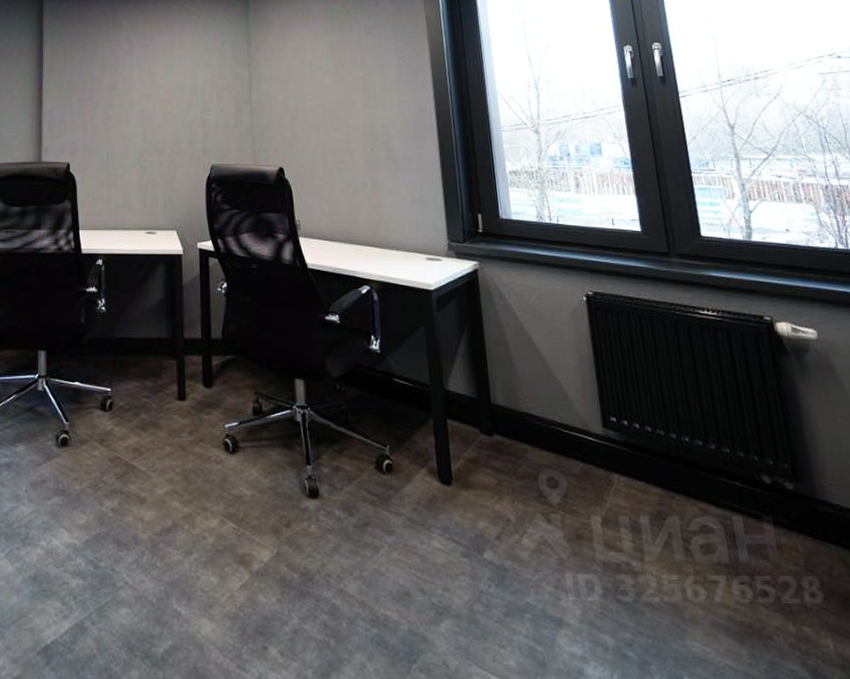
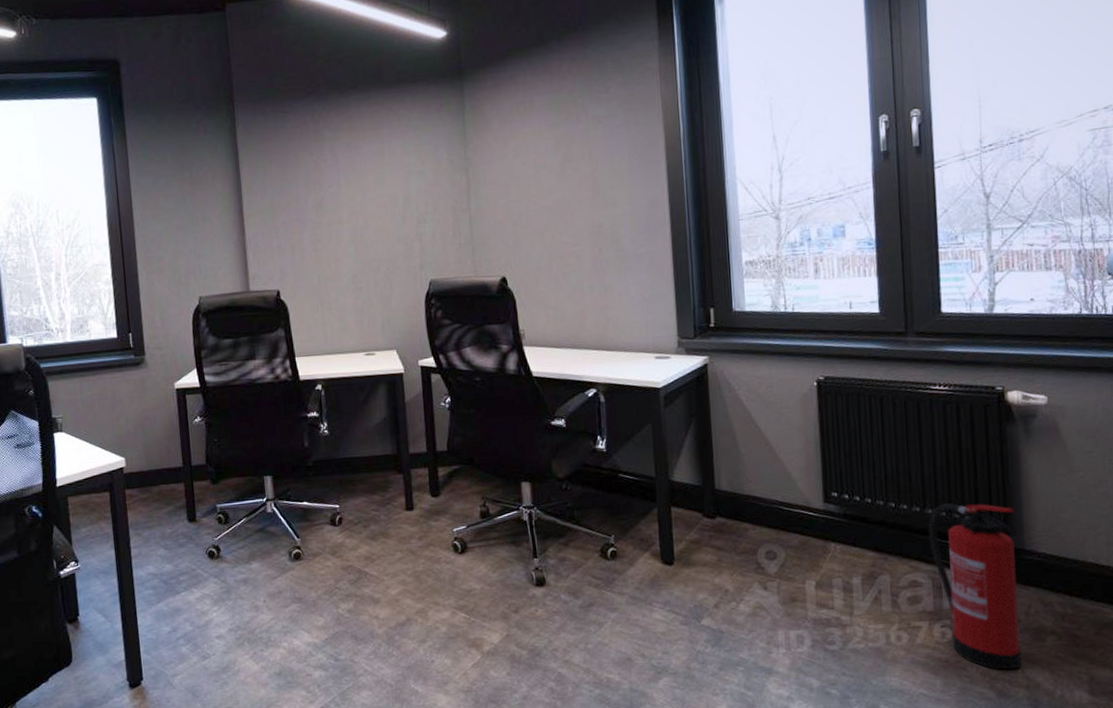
fire extinguisher: none [713,438,833,644] -> present [928,502,1022,670]

